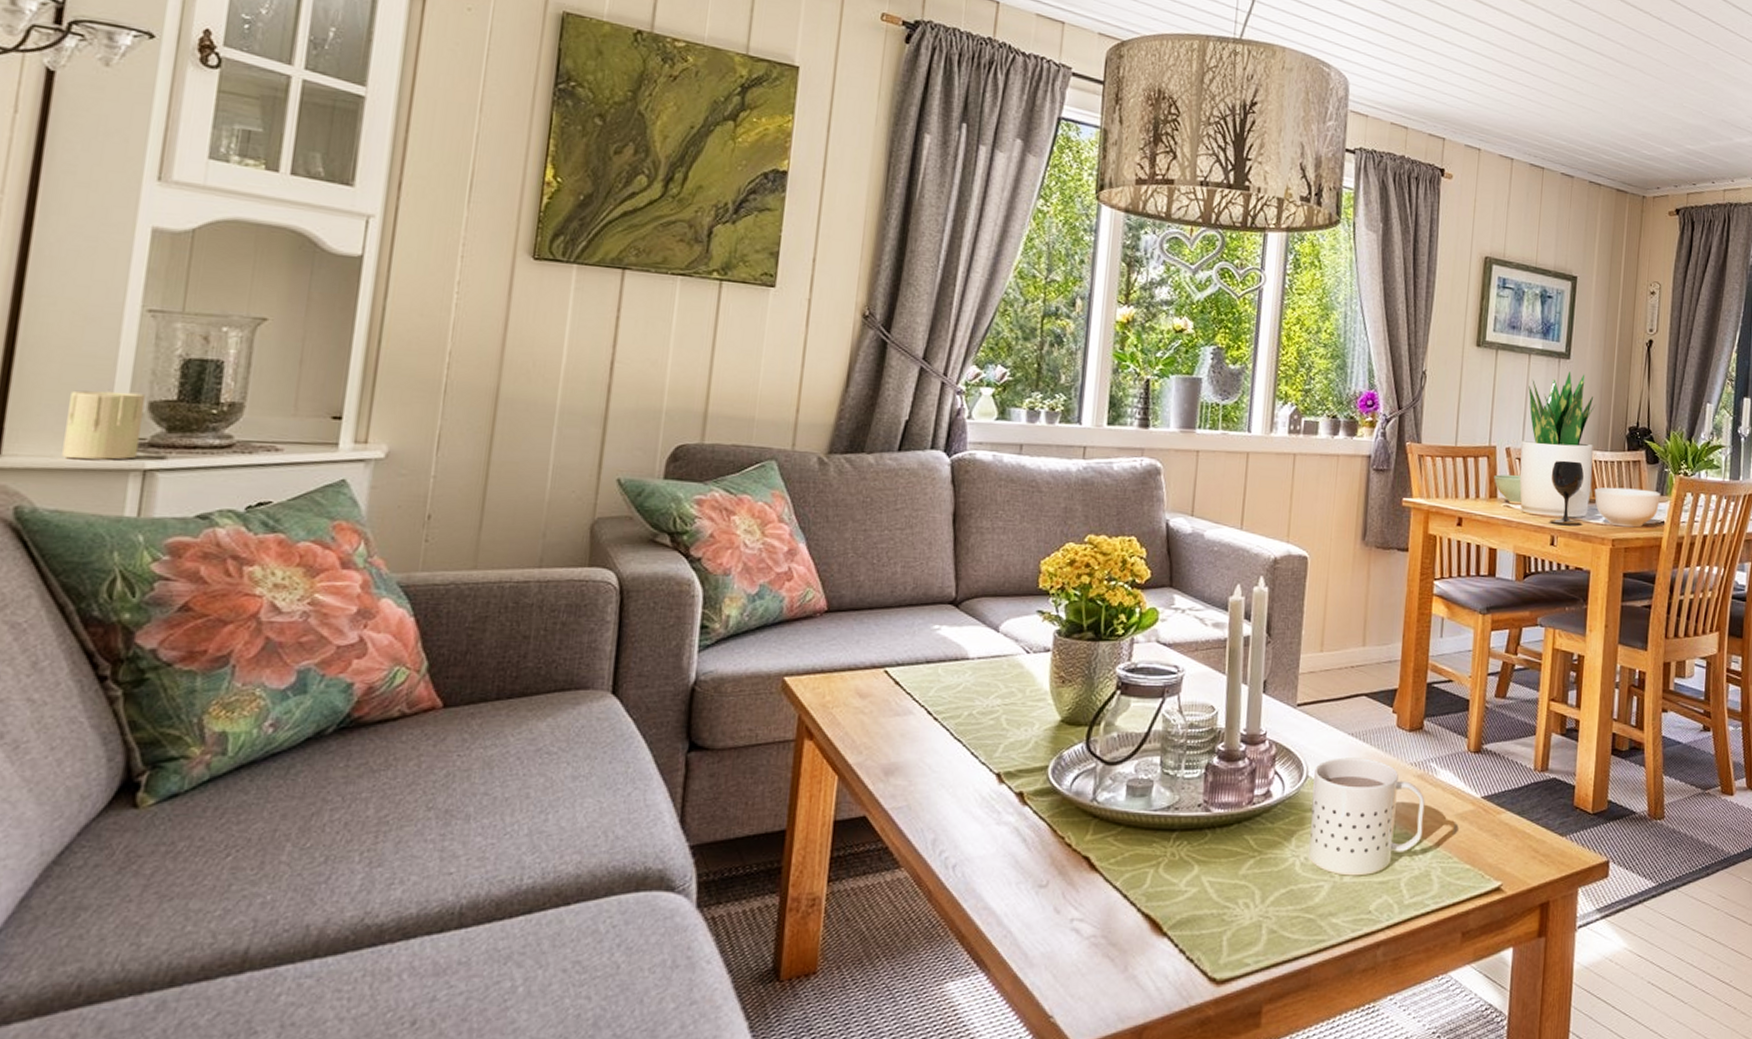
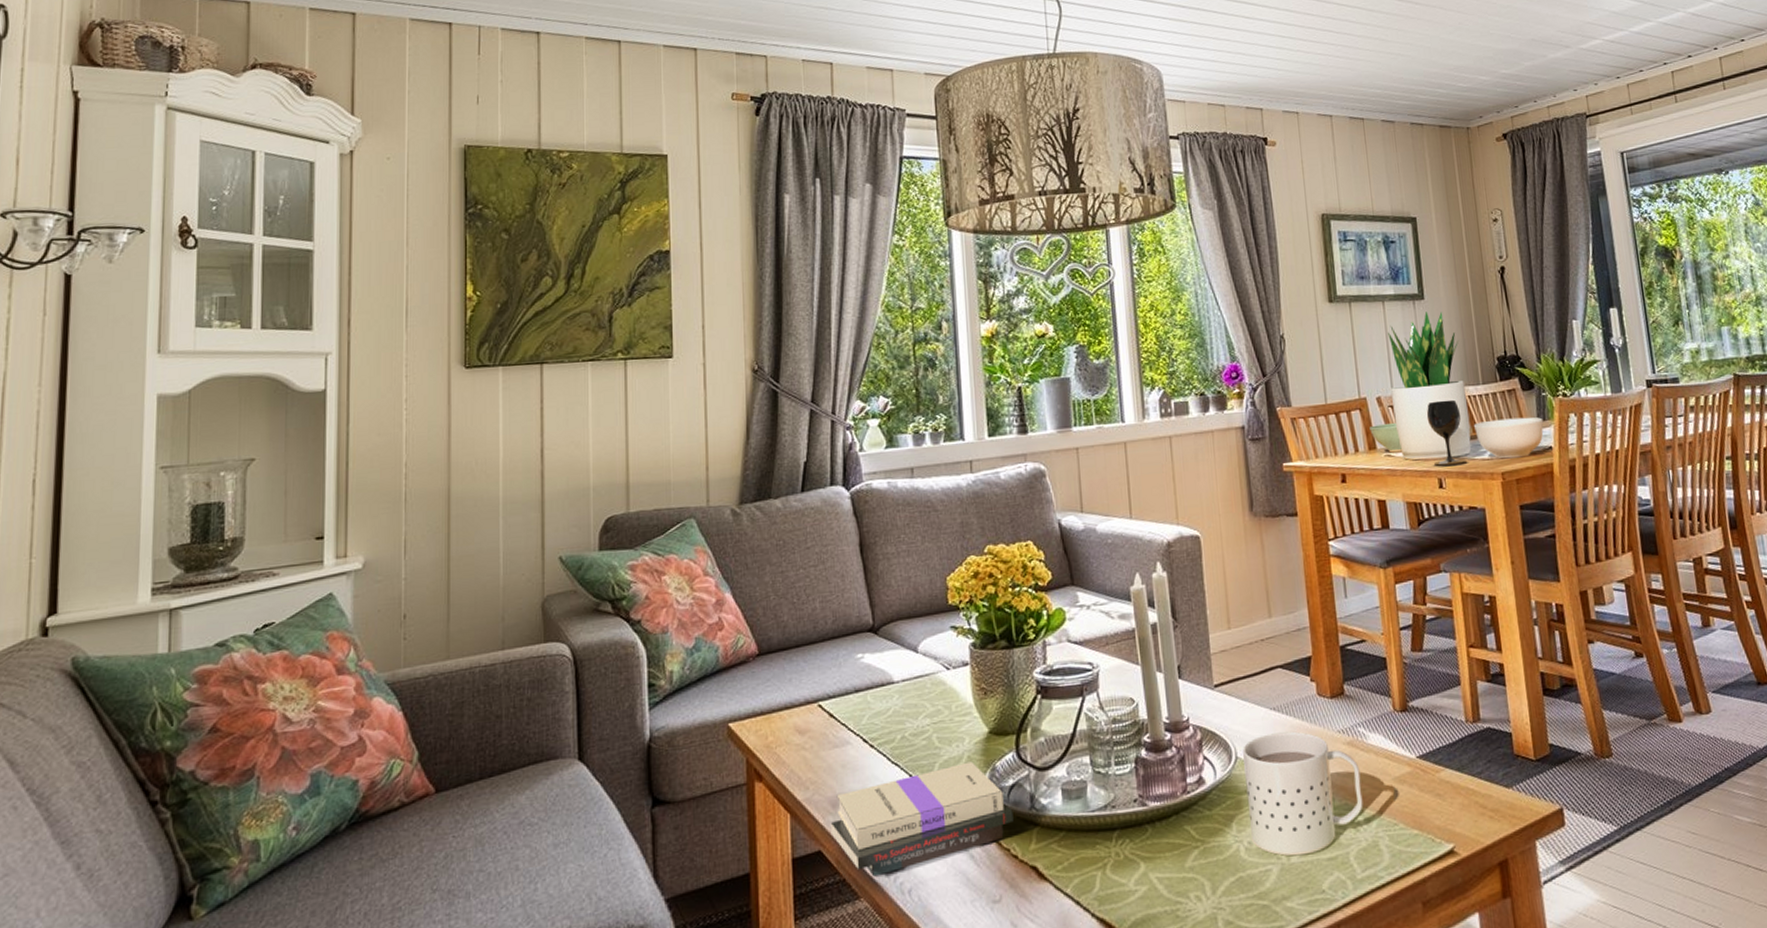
candle: present [62,389,146,460] -> none [105,541,166,609]
books: none [879,747,1074,848] -> present [830,761,1014,877]

